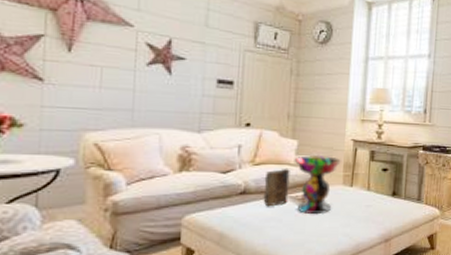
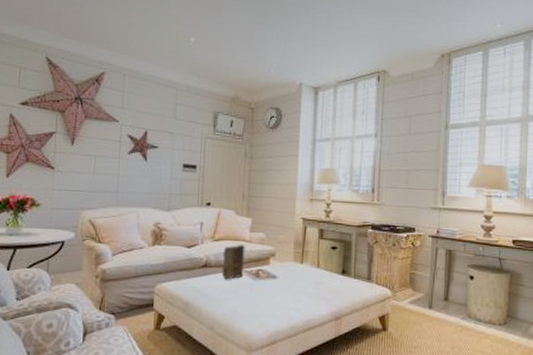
decorative bowl: present [294,154,342,215] -> none [248,232,293,290]

